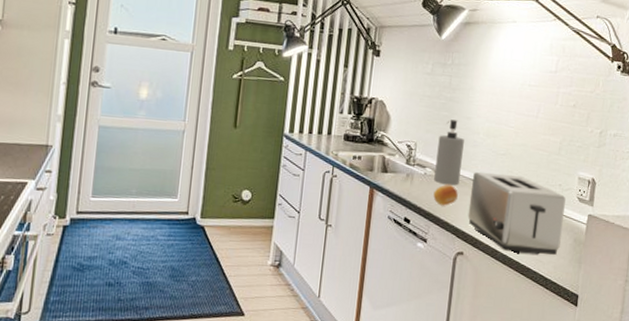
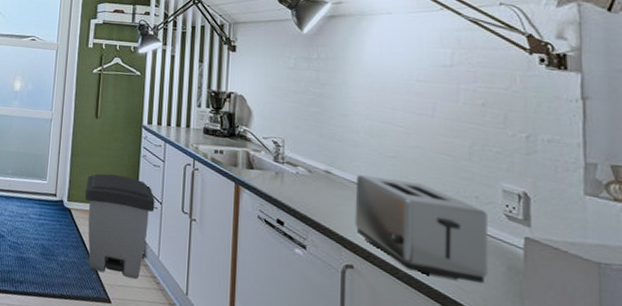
trash can: none [219,186,293,289] -> present [84,173,155,279]
fruit: present [433,184,458,206] -> none [309,185,340,211]
soap dispenser: present [434,119,464,186] -> none [308,116,341,189]

